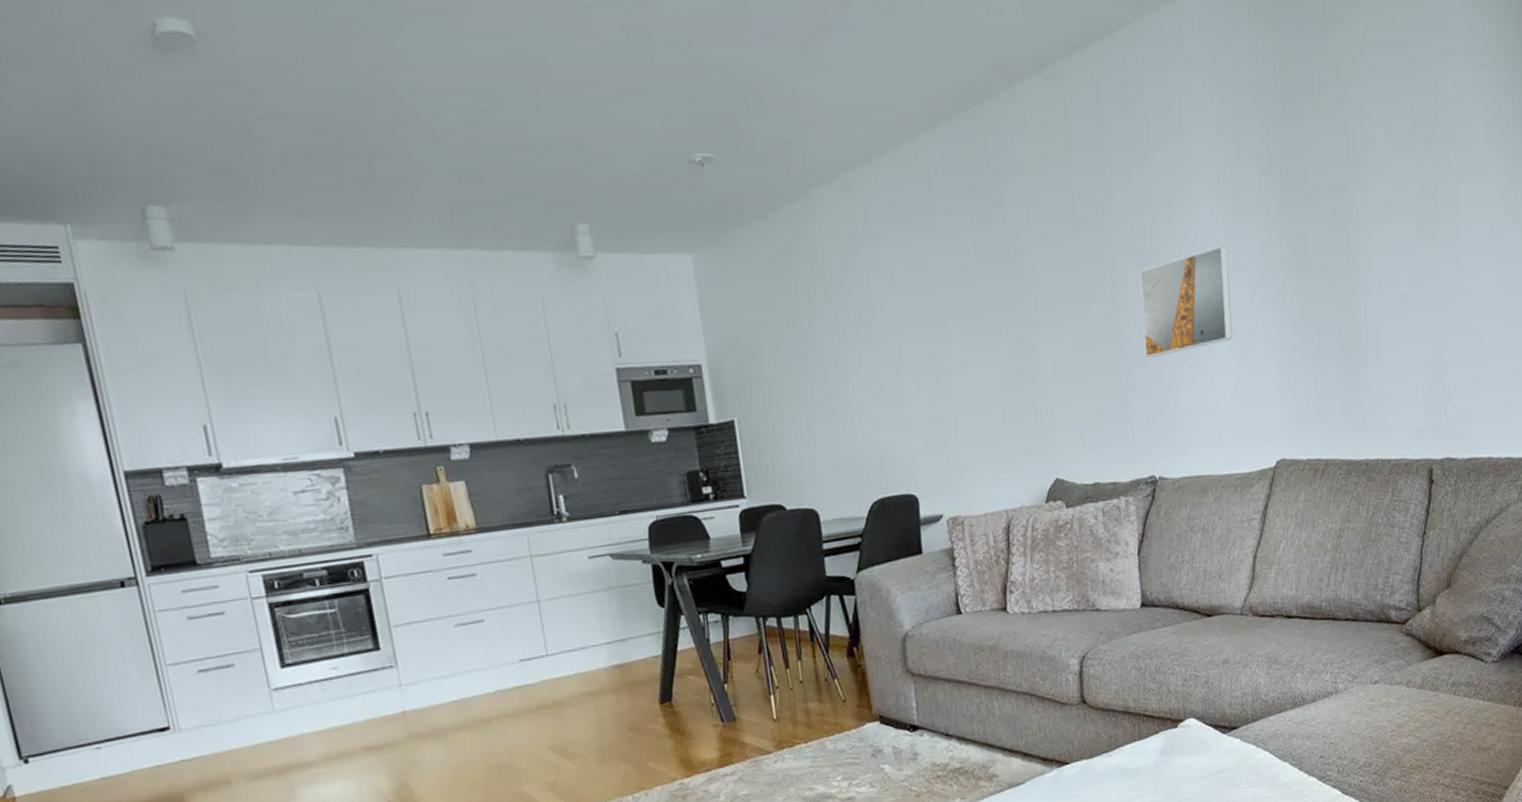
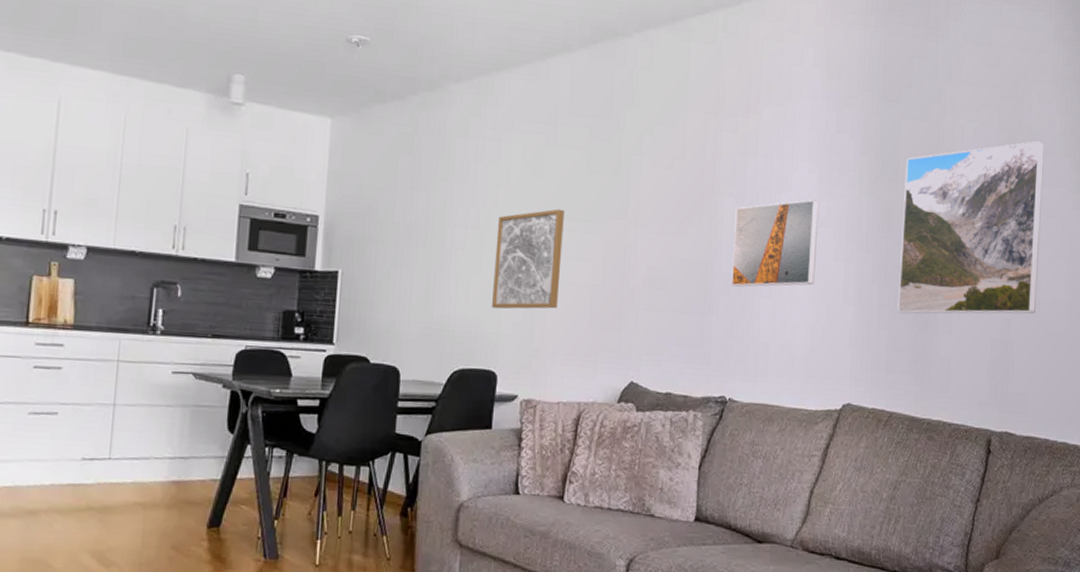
wall art: none [890,308,968,429] -> present [492,209,564,309]
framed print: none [1316,130,1469,354] -> present [897,140,1044,314]

